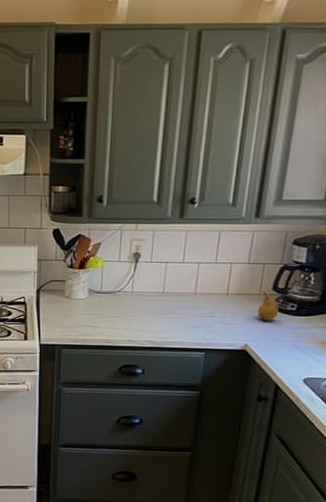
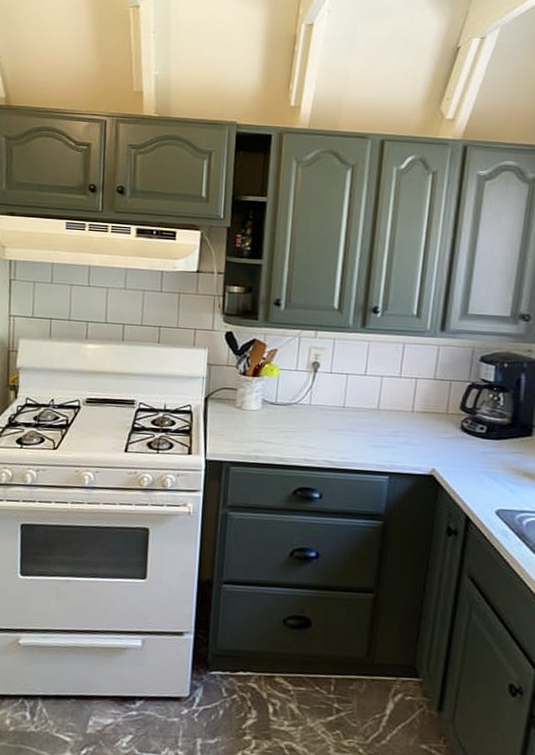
fruit: present [258,292,279,321] -> none [445,411,468,444]

